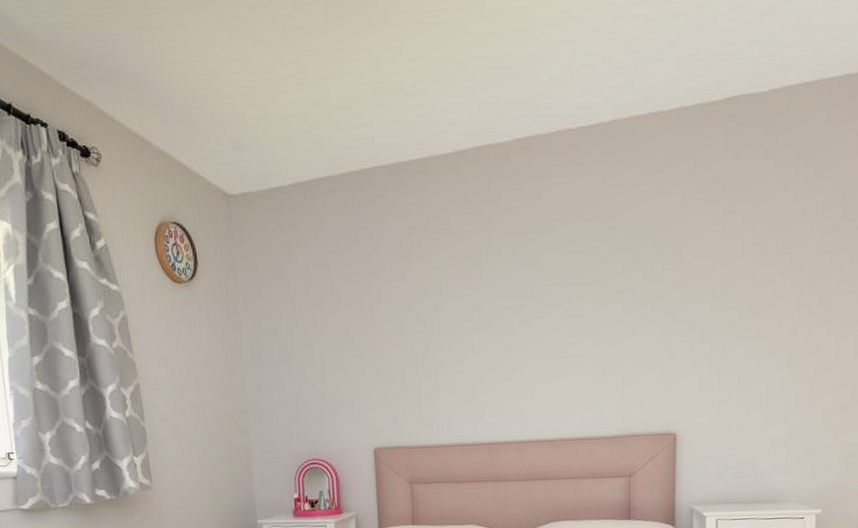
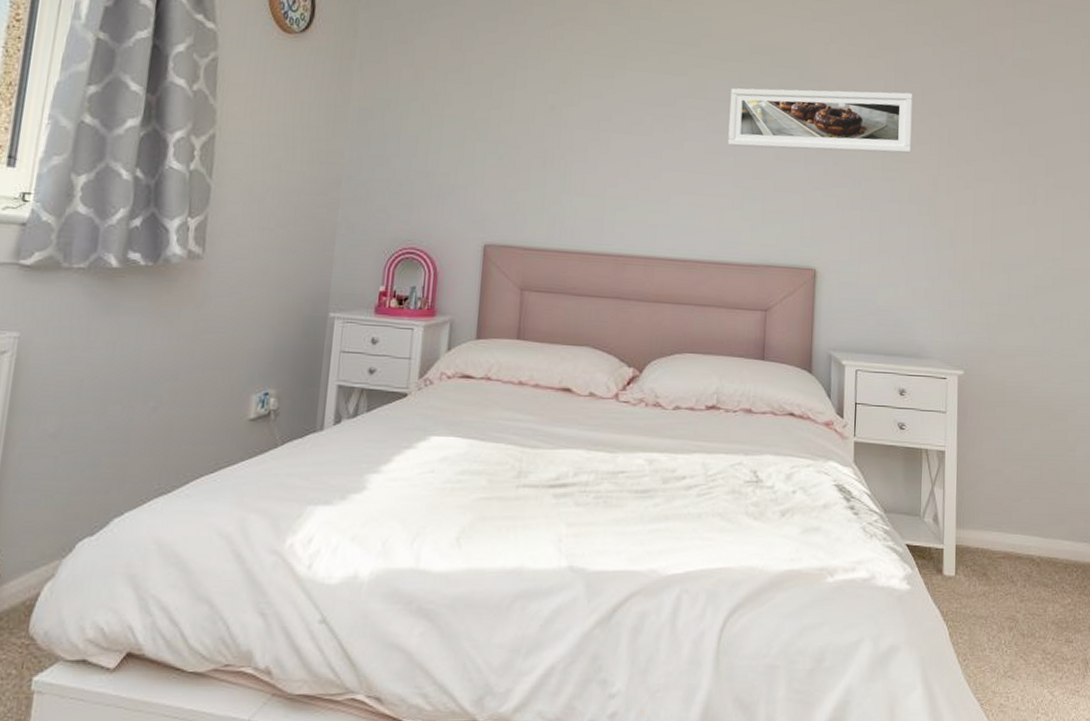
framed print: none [585,245,772,328] -> present [728,88,913,153]

